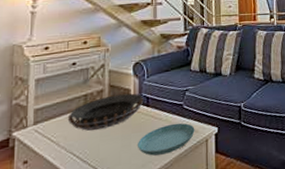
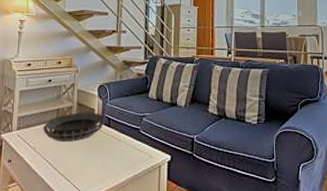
saucer: present [138,123,195,156] -> none [99,146,150,173]

